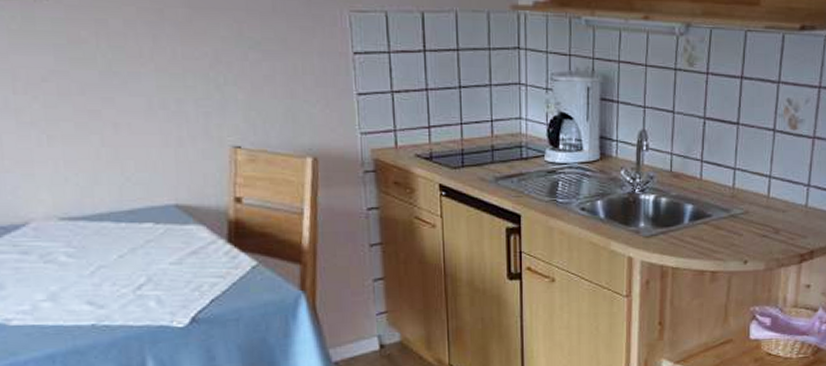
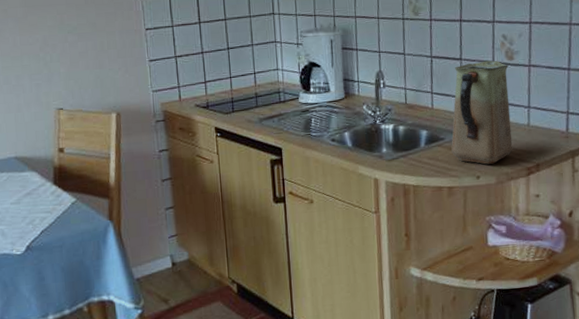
vase: none [719,128,791,248] -> present [451,60,513,165]

